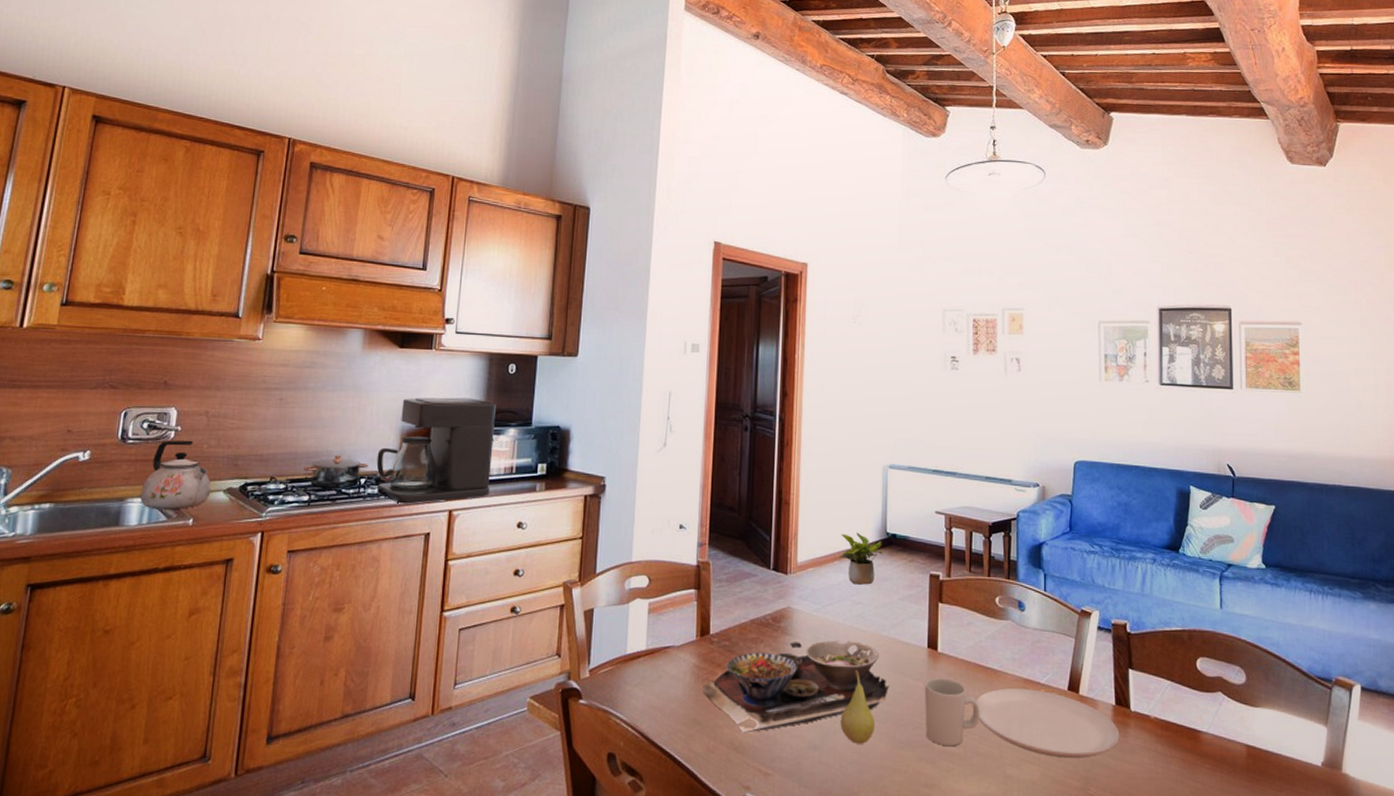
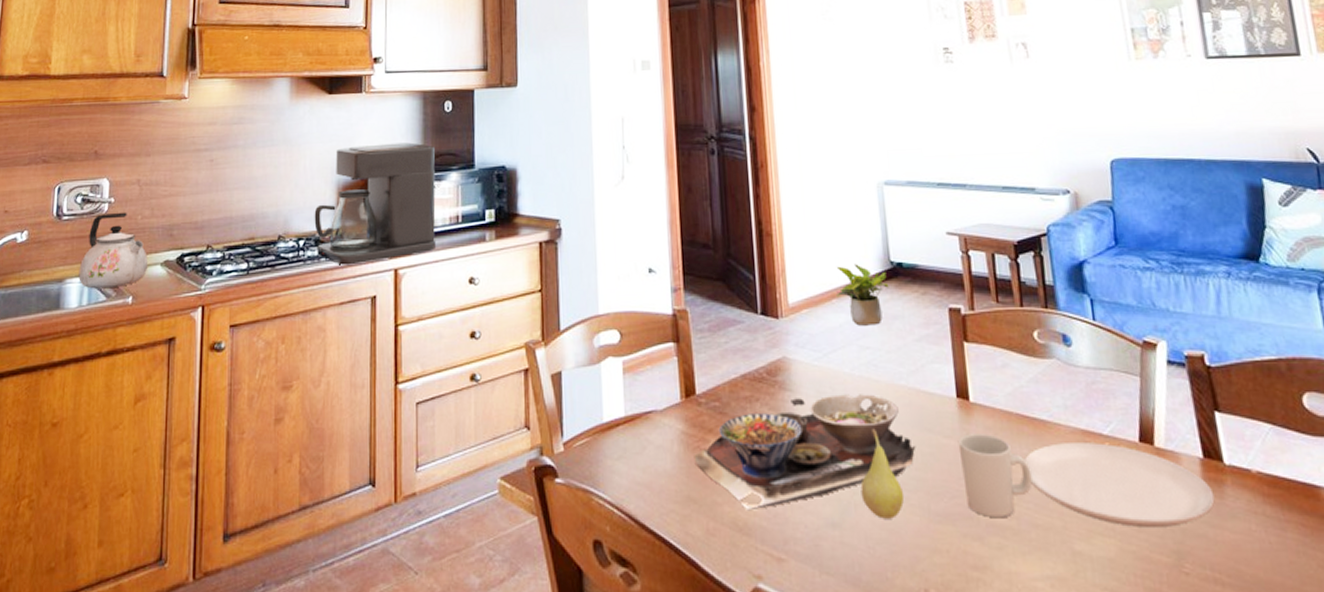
cooking pot: present [303,455,369,489] -> none [240,216,306,255]

